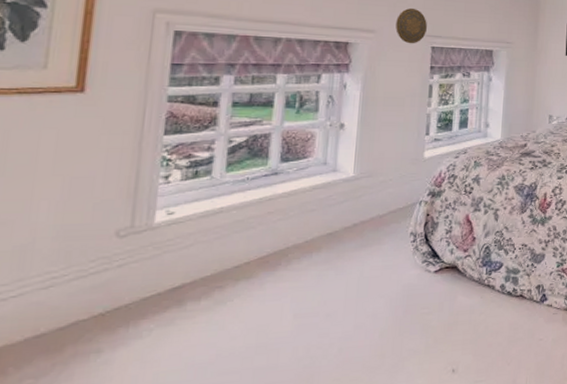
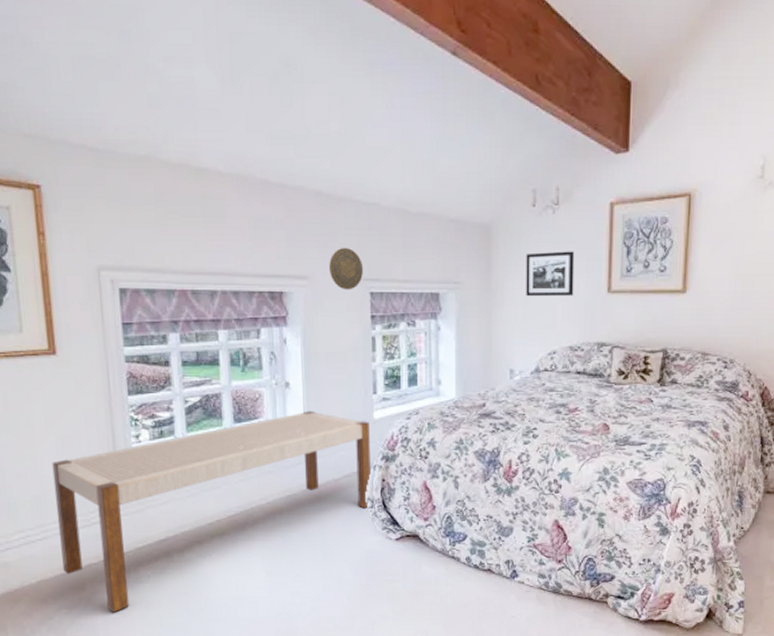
bench: none [38,151,419,377] -> present [52,411,371,613]

